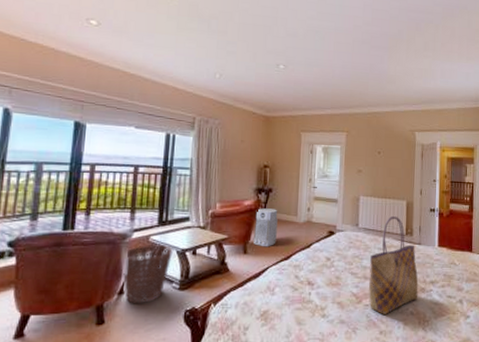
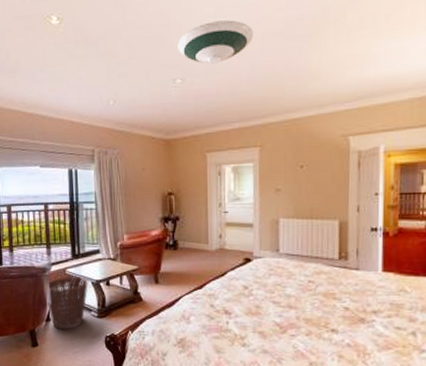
air purifier: present [254,208,278,247] -> none [164,237,188,277]
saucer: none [283,22,347,57] -> present [177,20,254,64]
tote bag: present [369,215,419,314] -> none [295,238,356,346]

